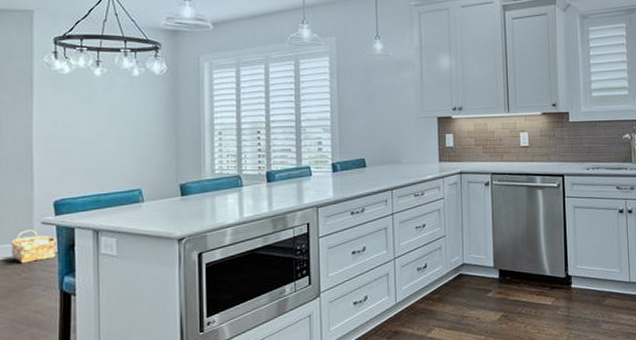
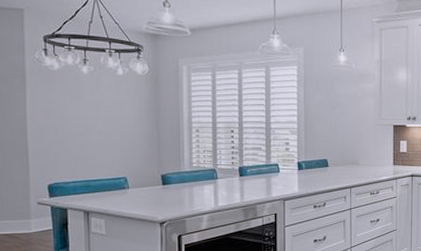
woven basket: present [11,230,57,264] -> none [11,209,52,238]

